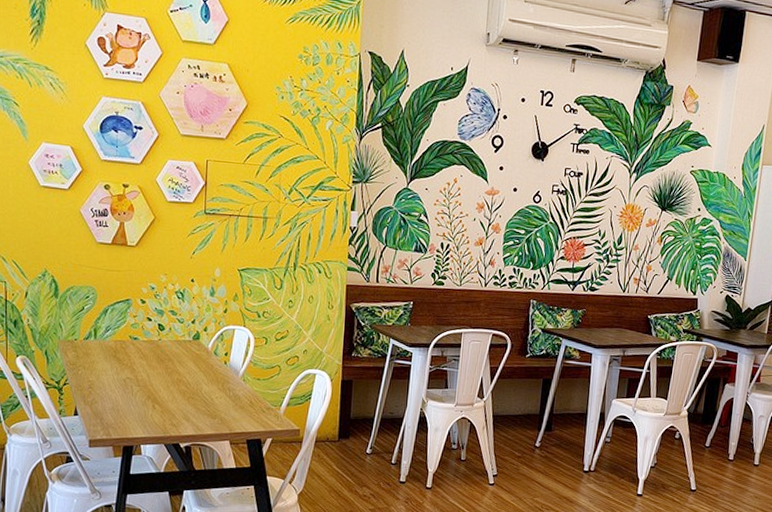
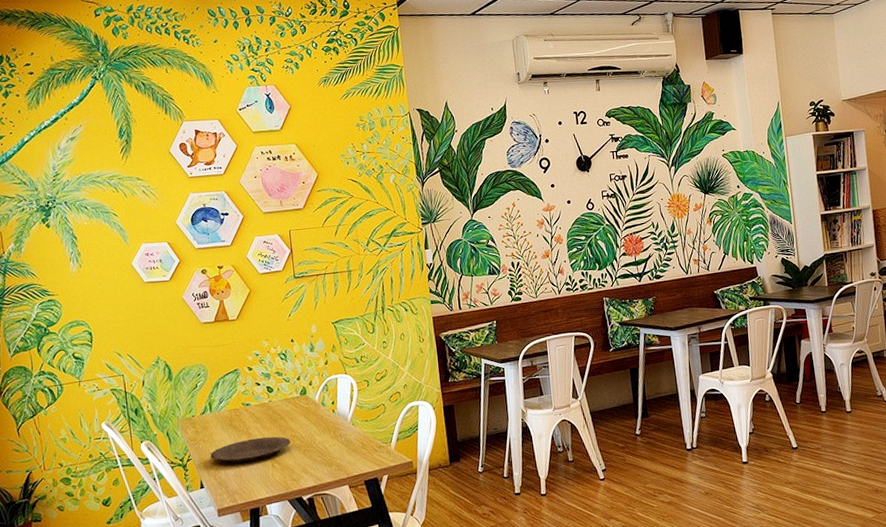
plate: none [89,374,175,398] -> present [210,436,291,463]

